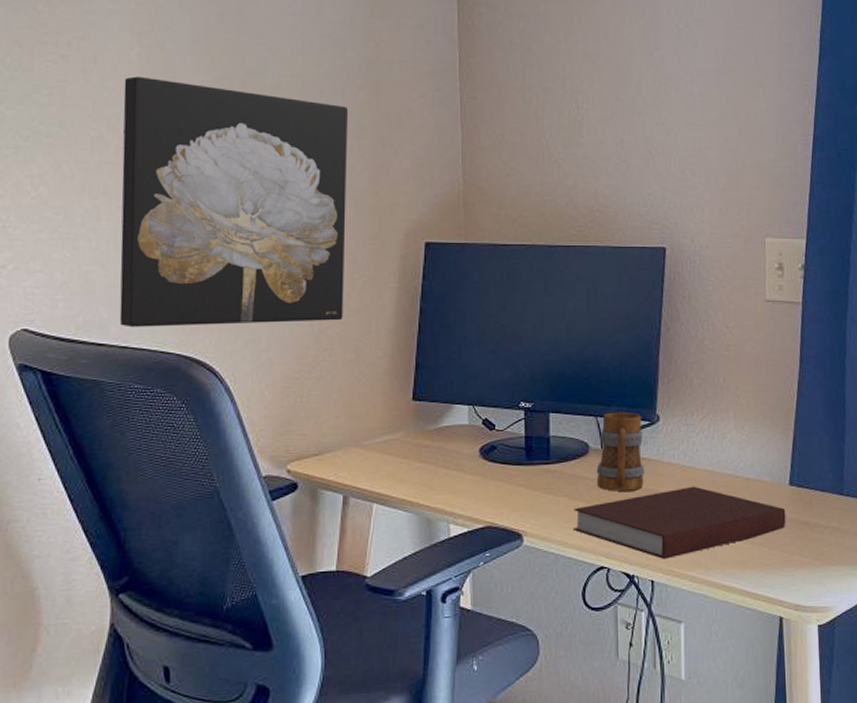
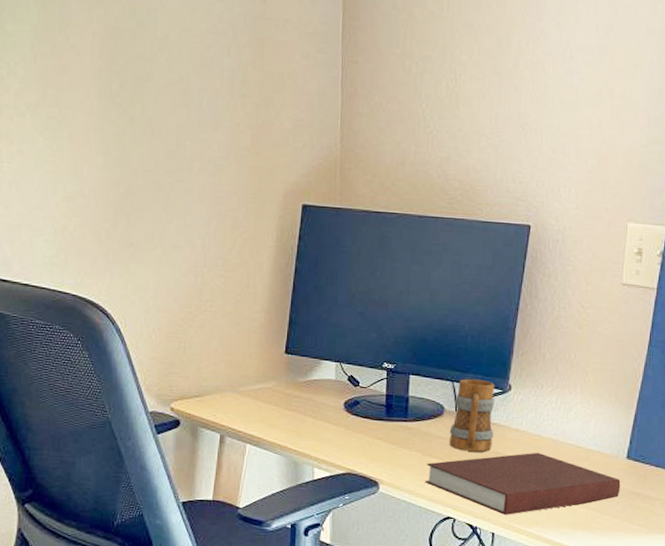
wall art: present [119,76,349,328] -> none [21,21,234,274]

